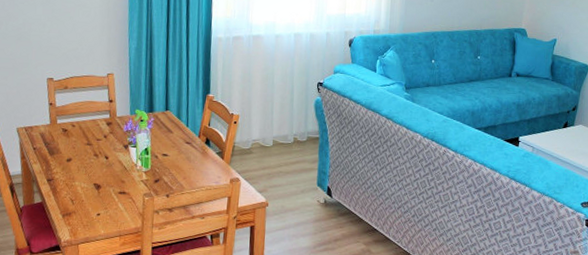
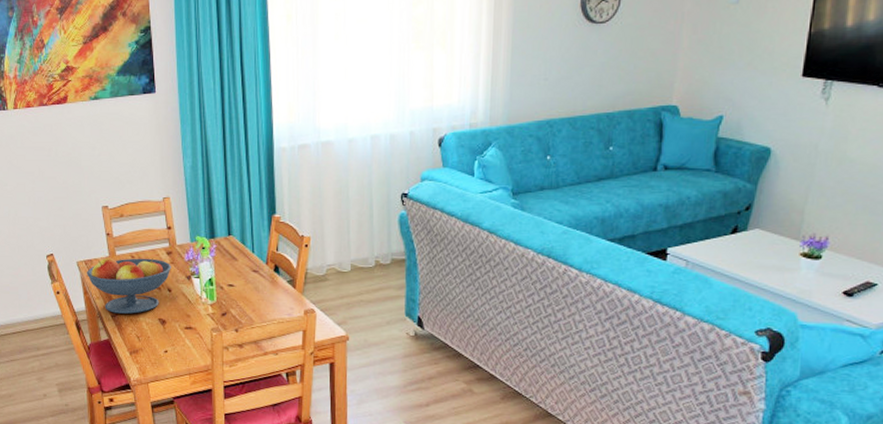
fruit bowl: none [26,125,110,179] -> present [87,257,171,314]

